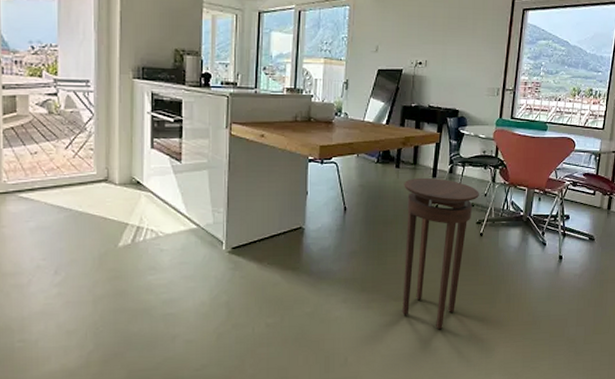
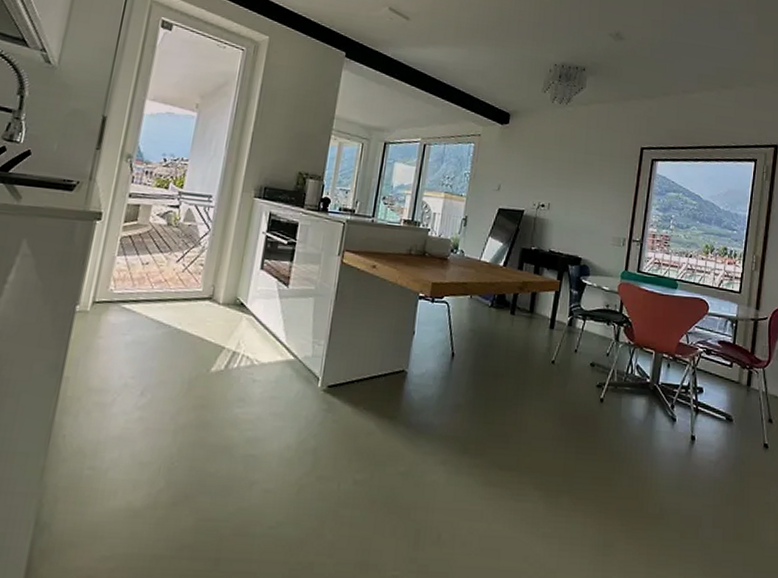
stool: present [402,177,479,330] -> none [507,327,601,512]

